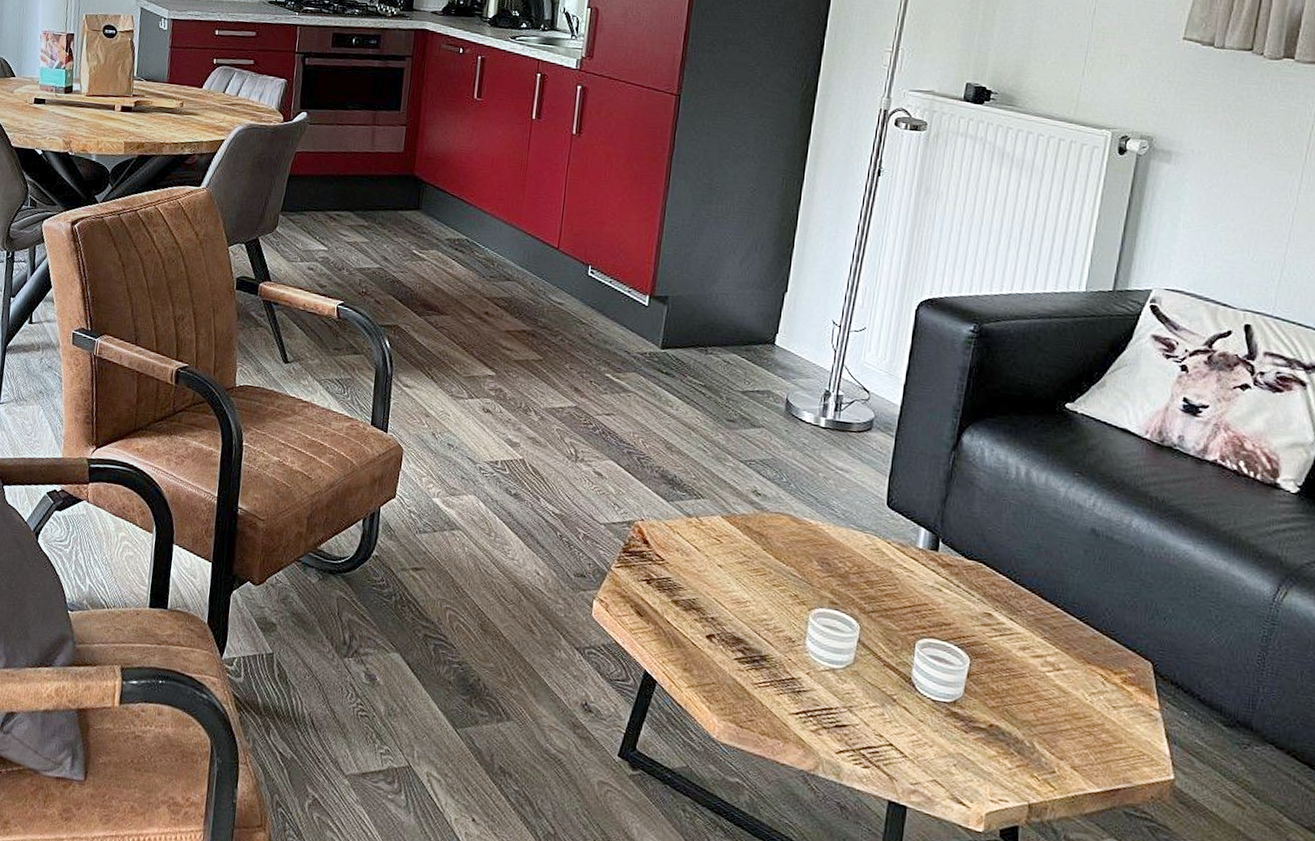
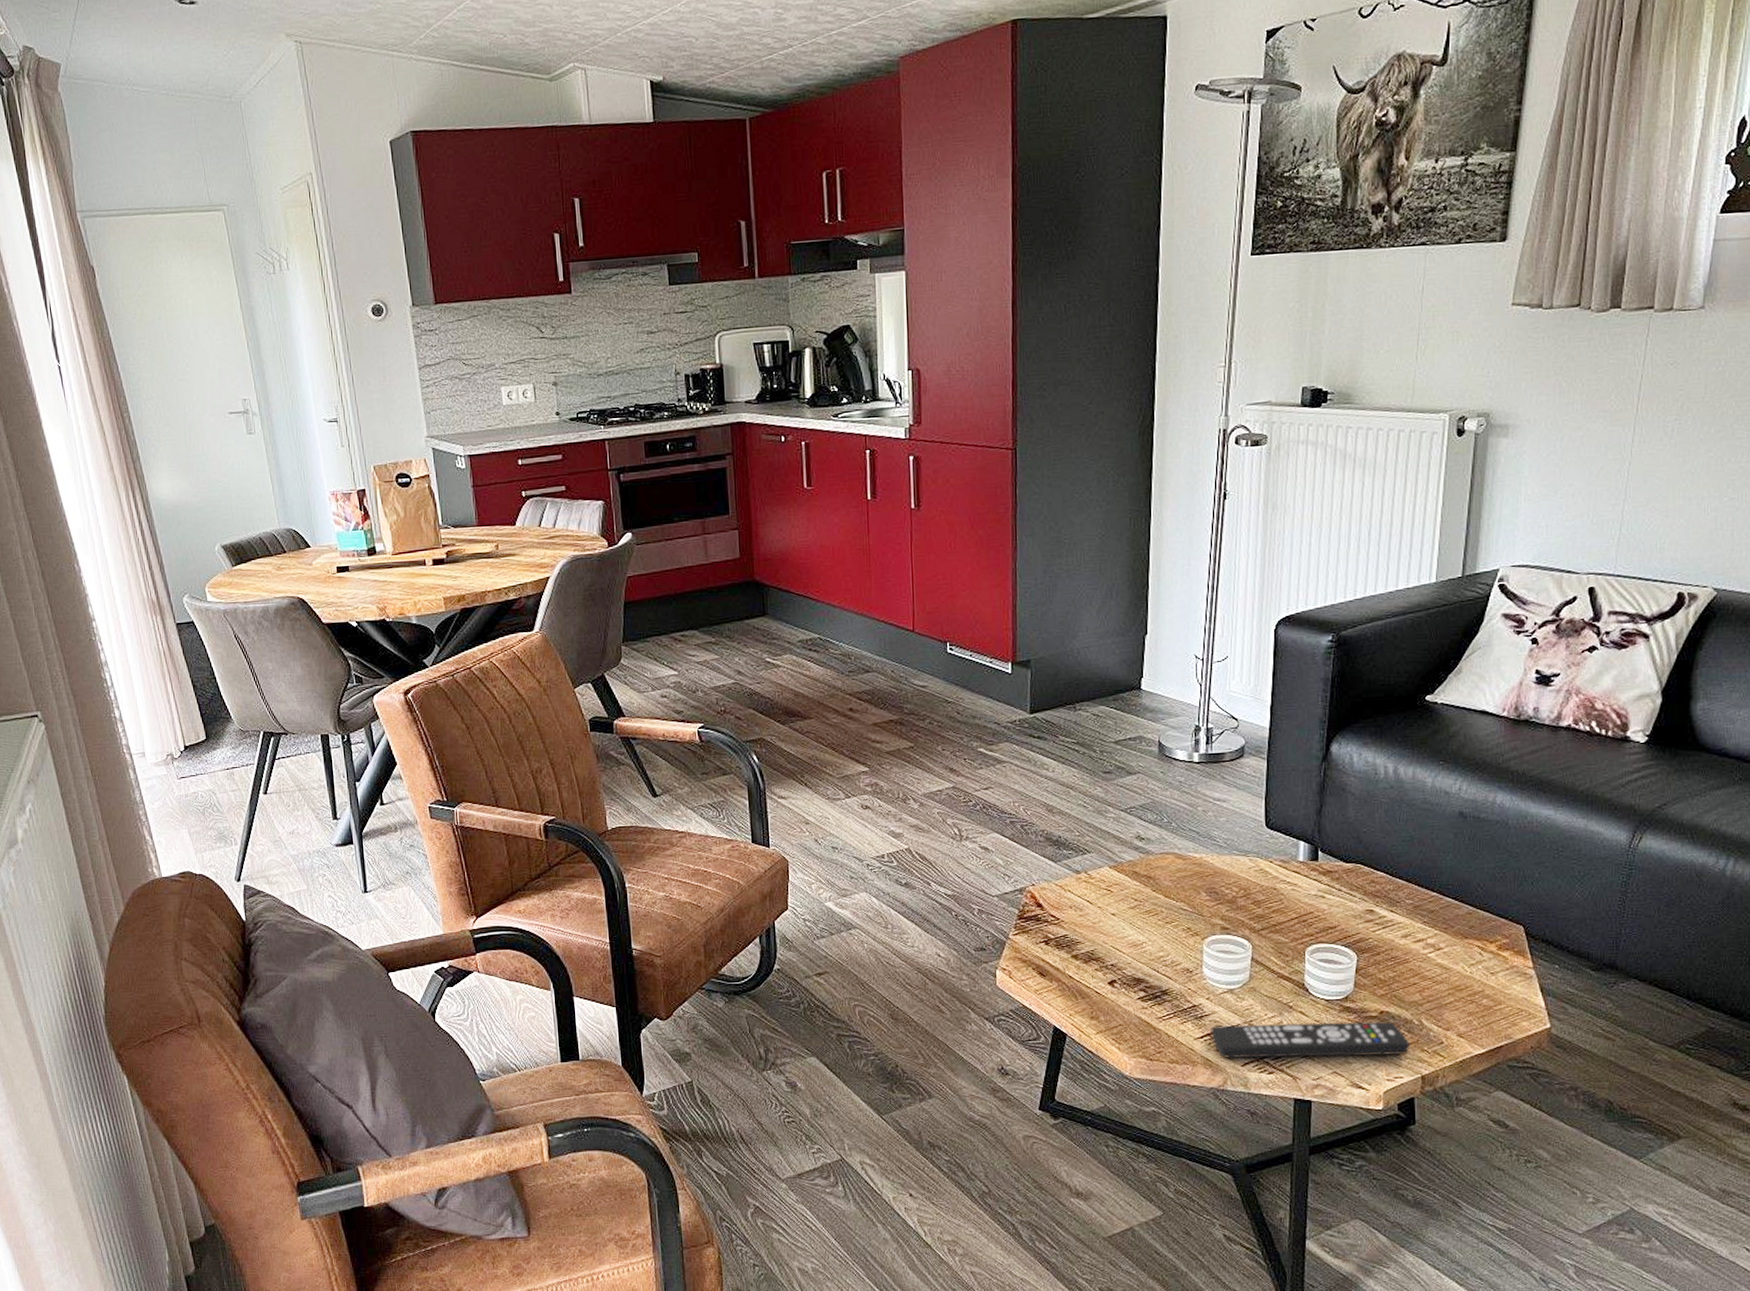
remote control: none [807,704,1020,777] -> present [1210,1022,1411,1058]

